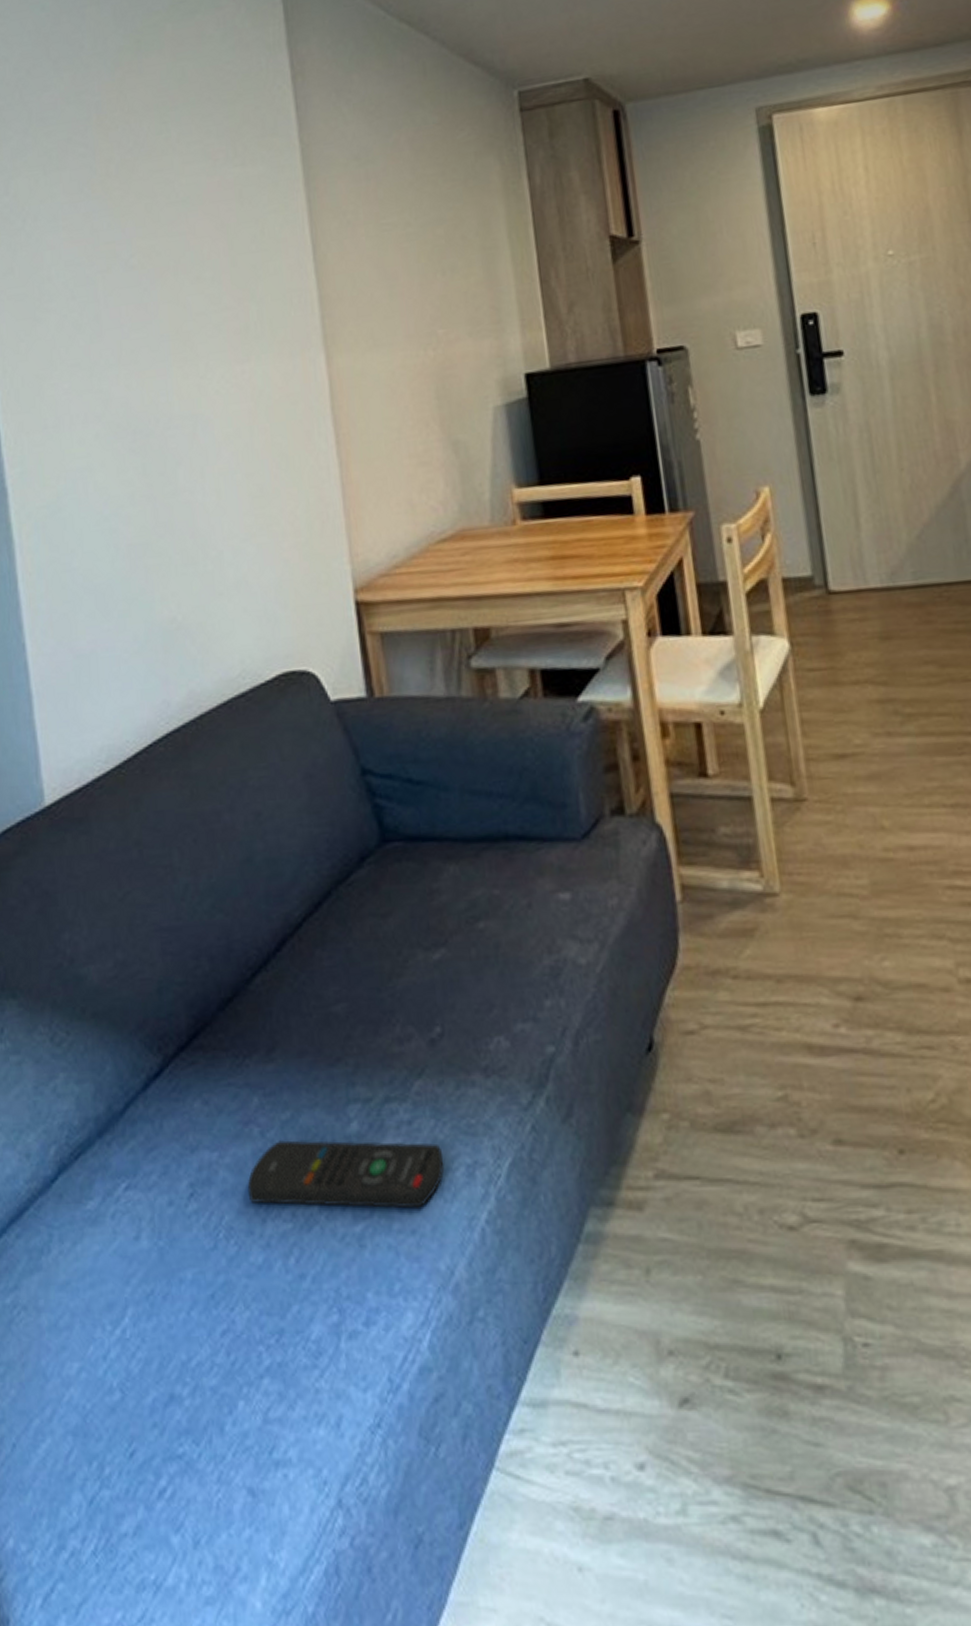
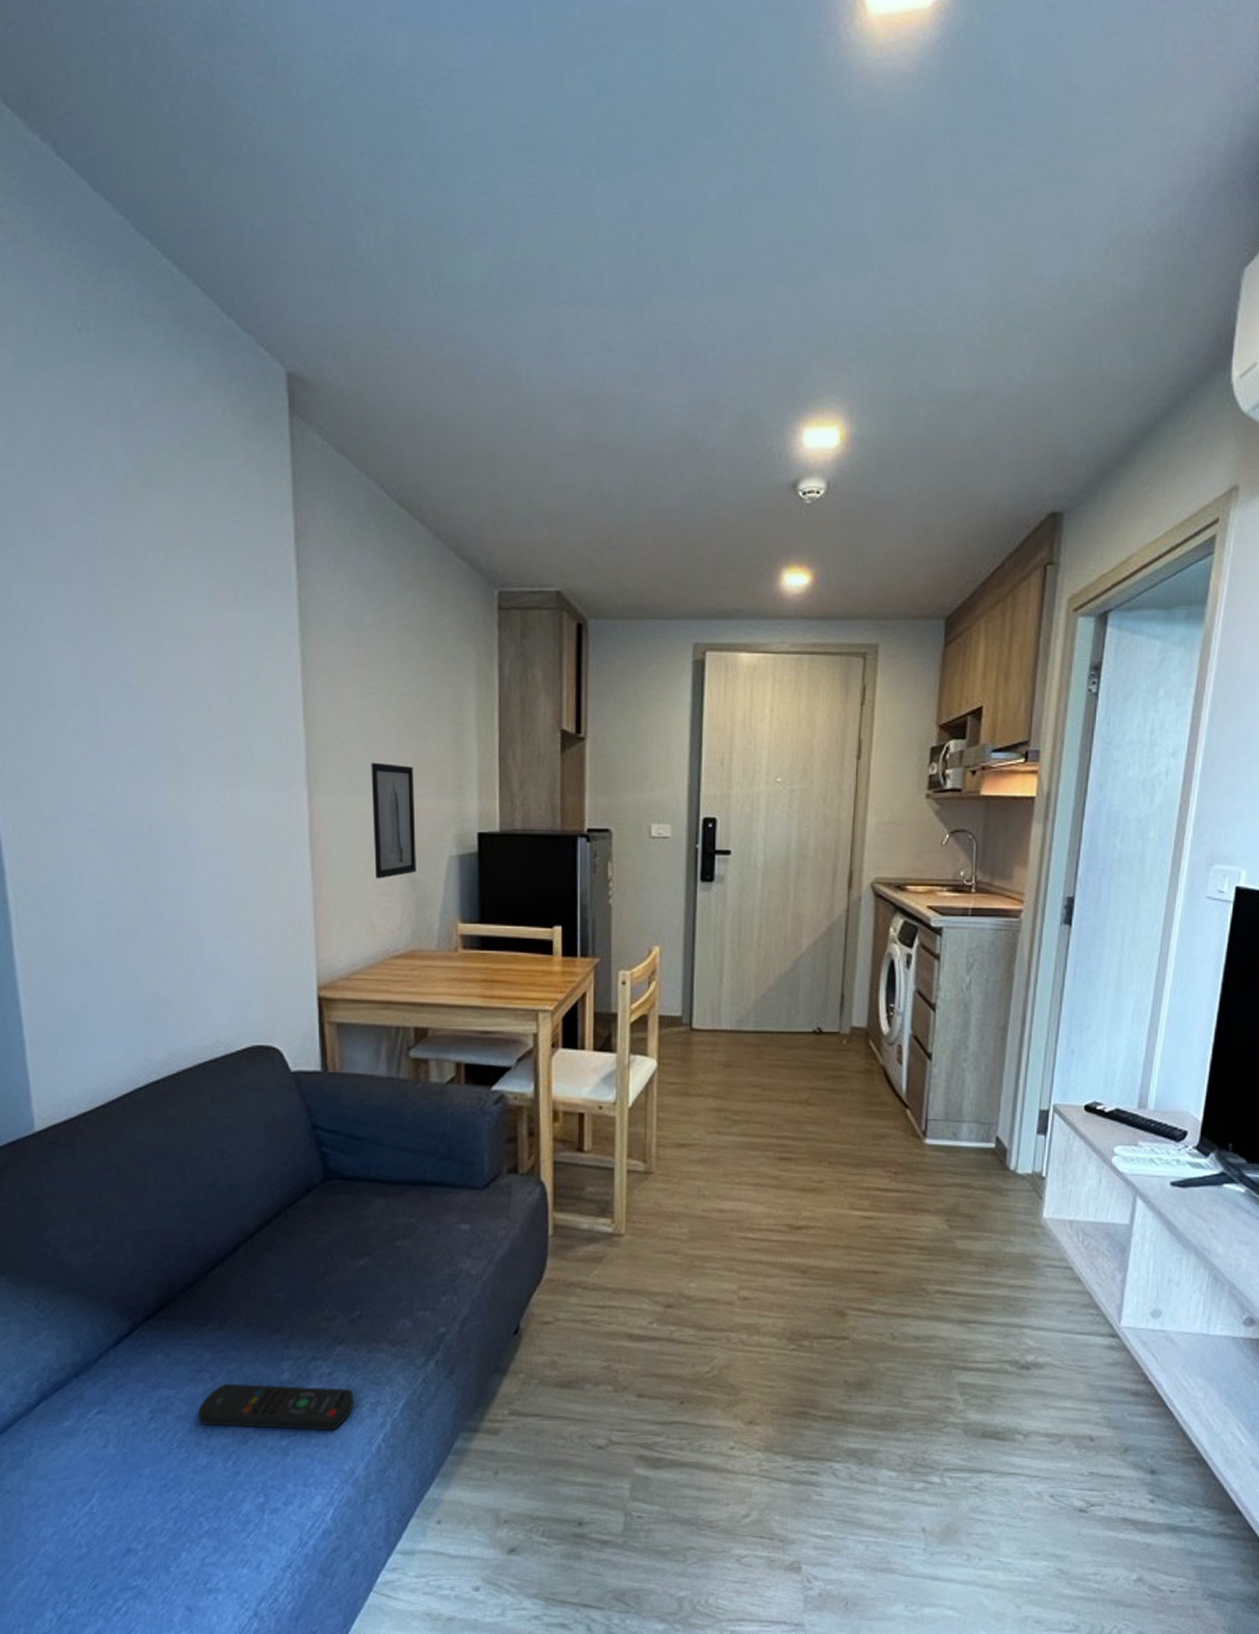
wall art: none [393,306,457,447] -> present [371,762,416,879]

